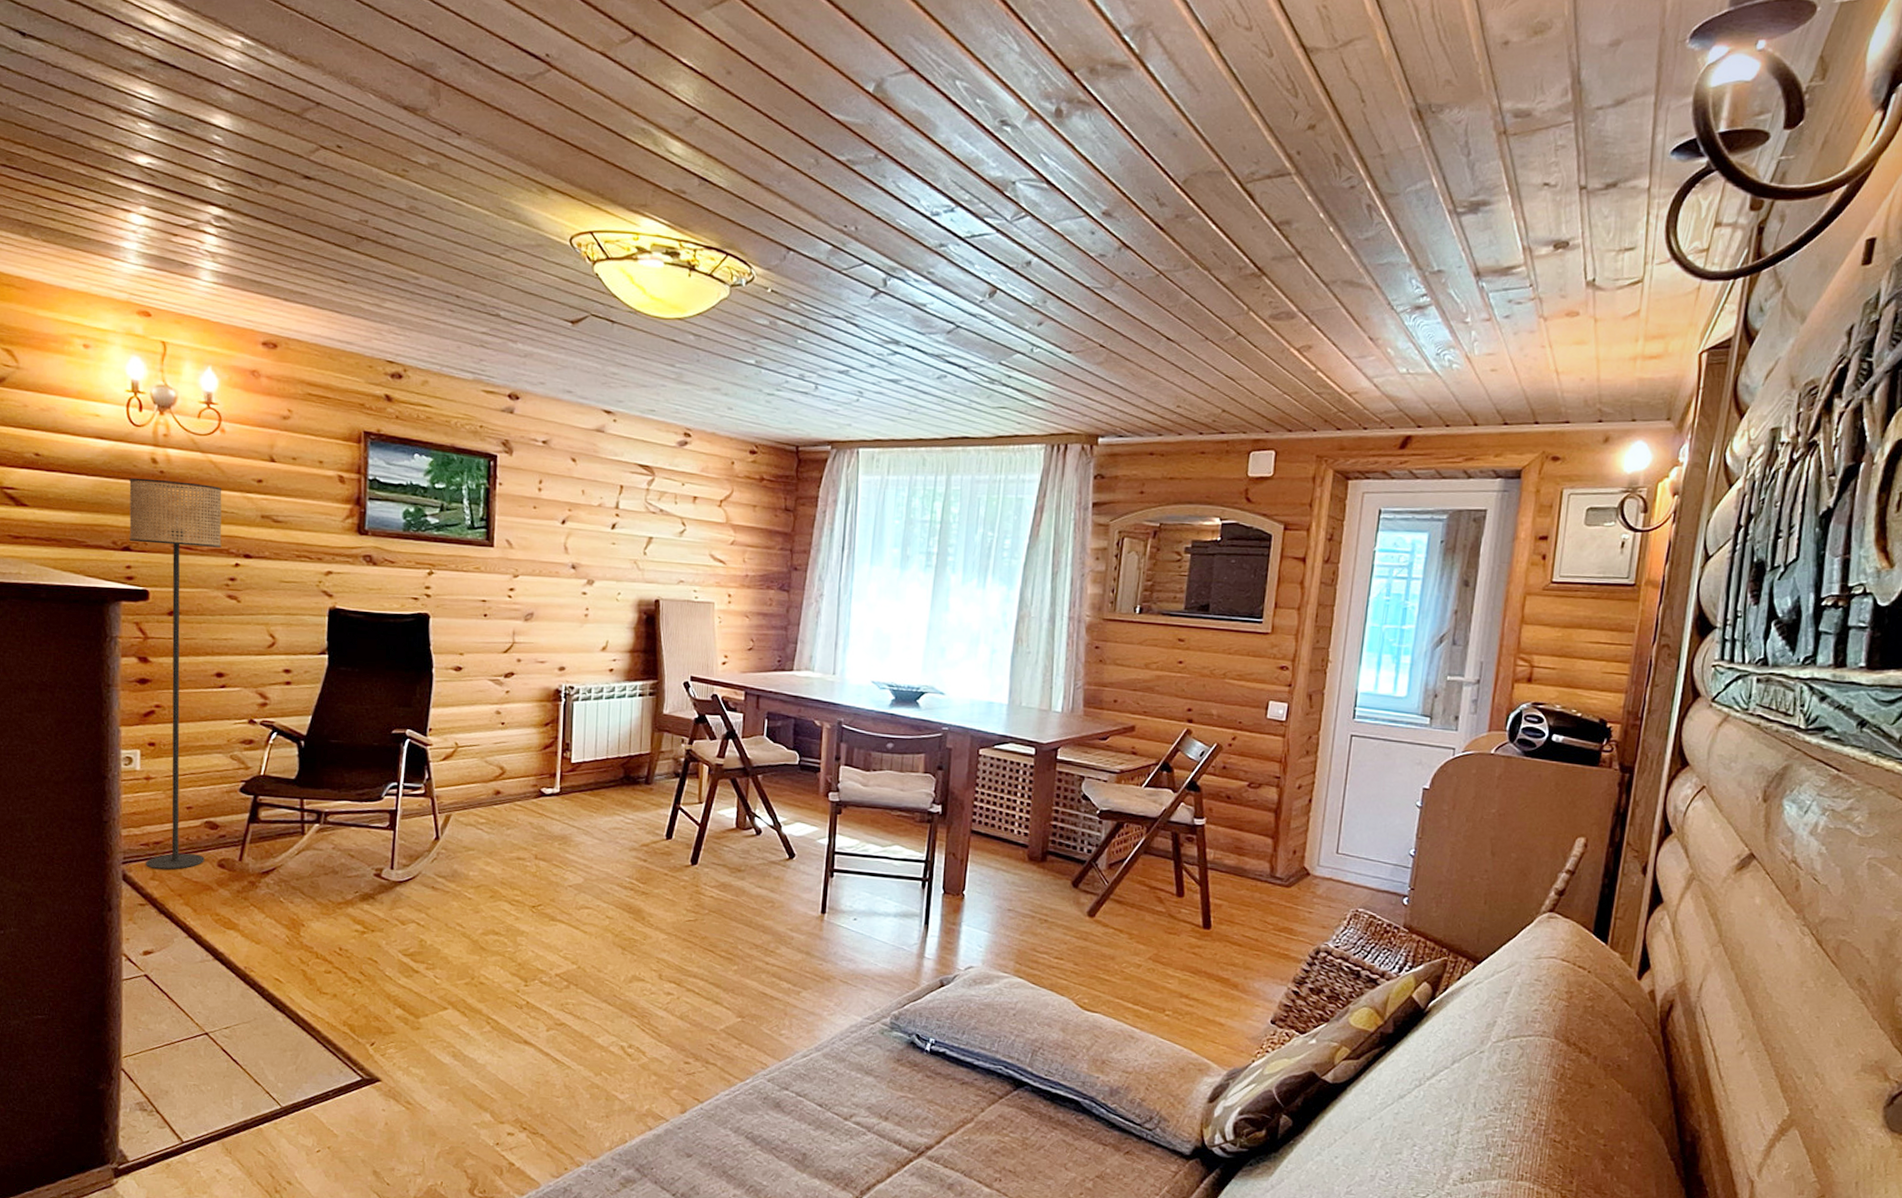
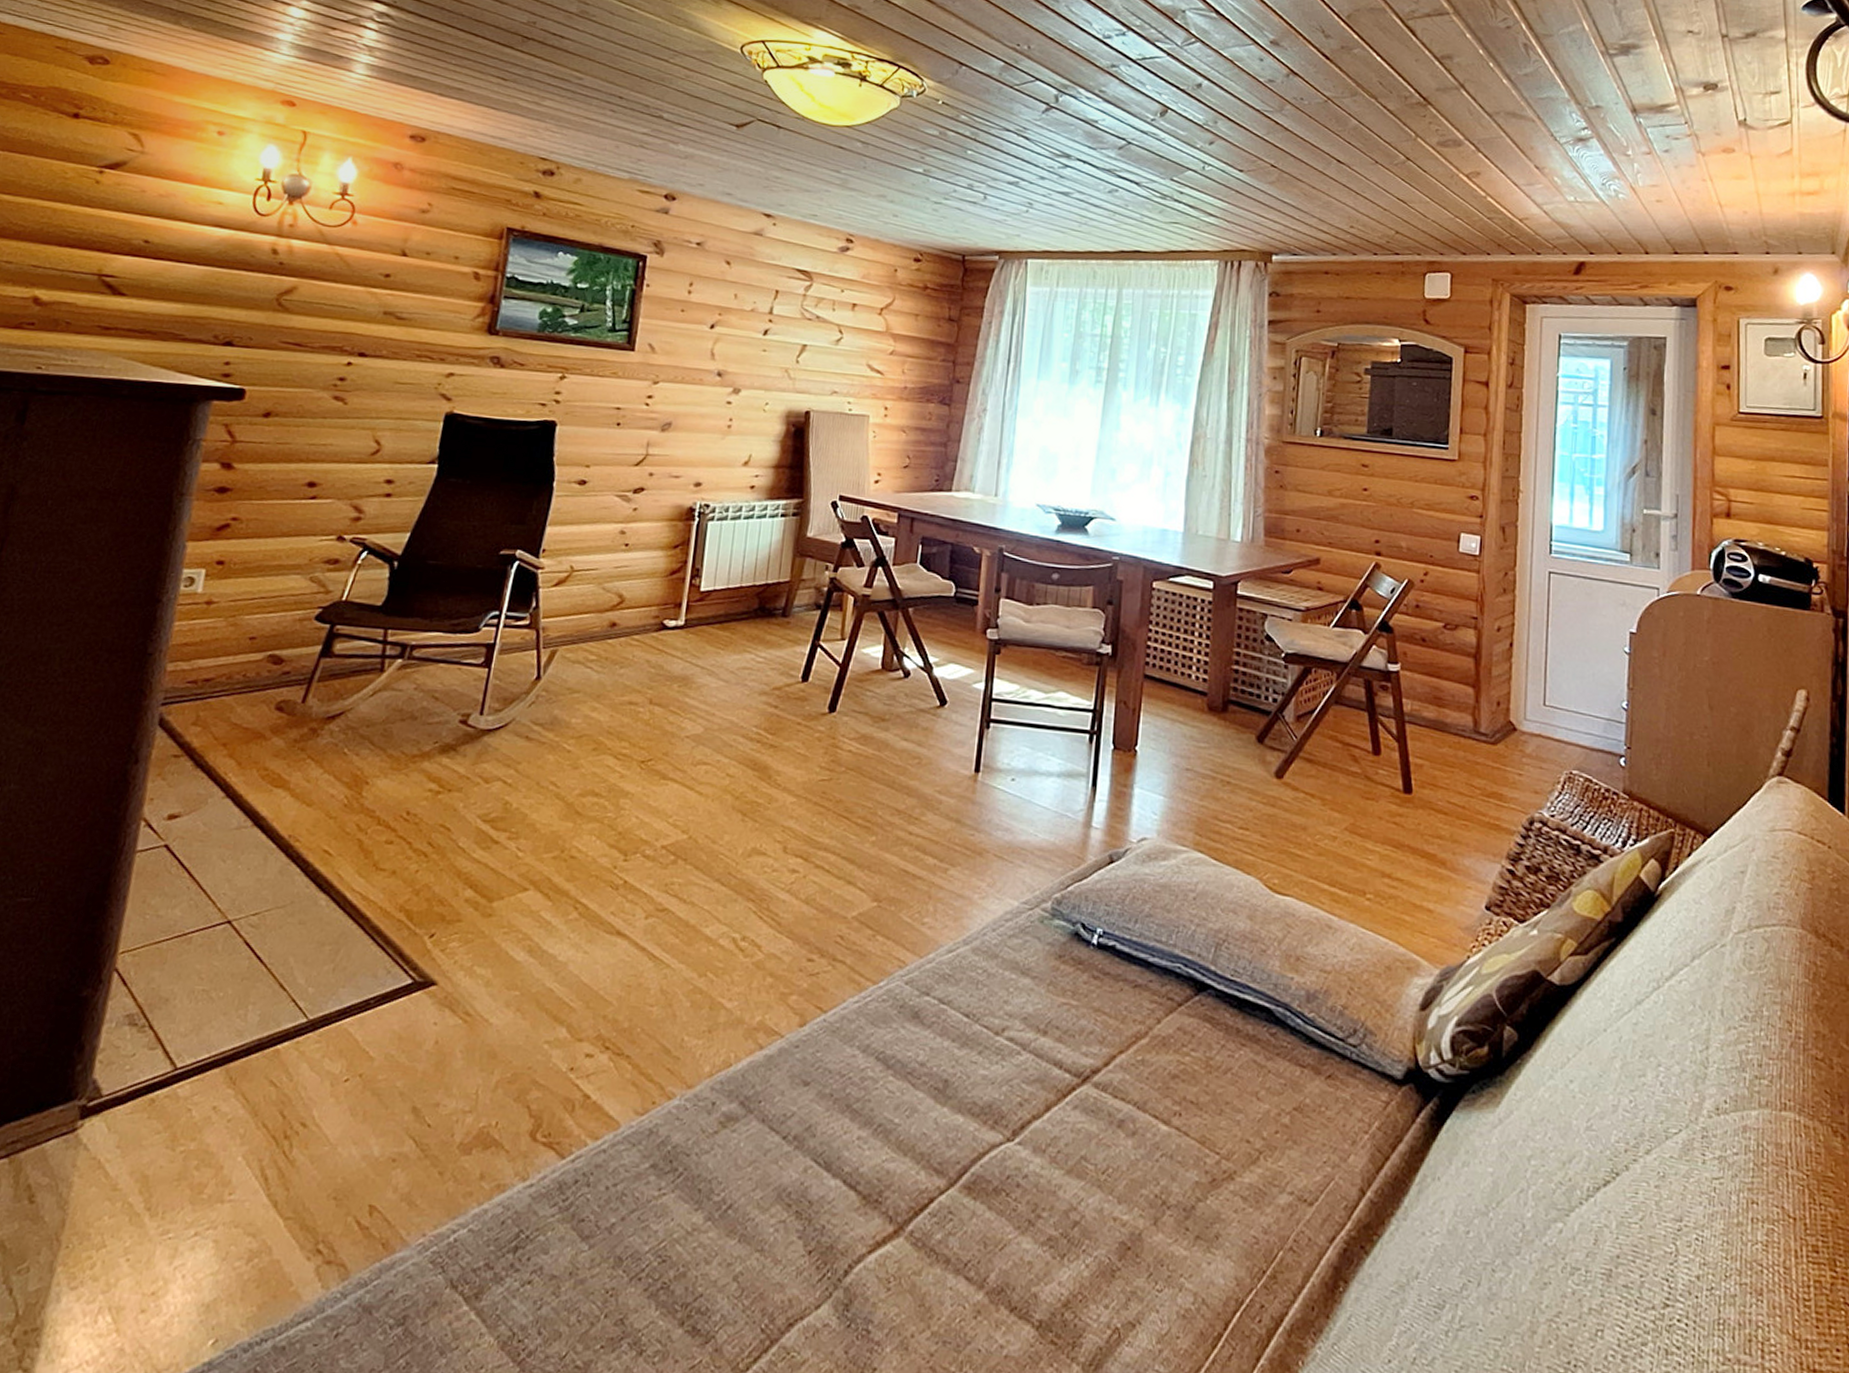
floor lamp: present [129,478,222,870] -> none [189,268,345,714]

